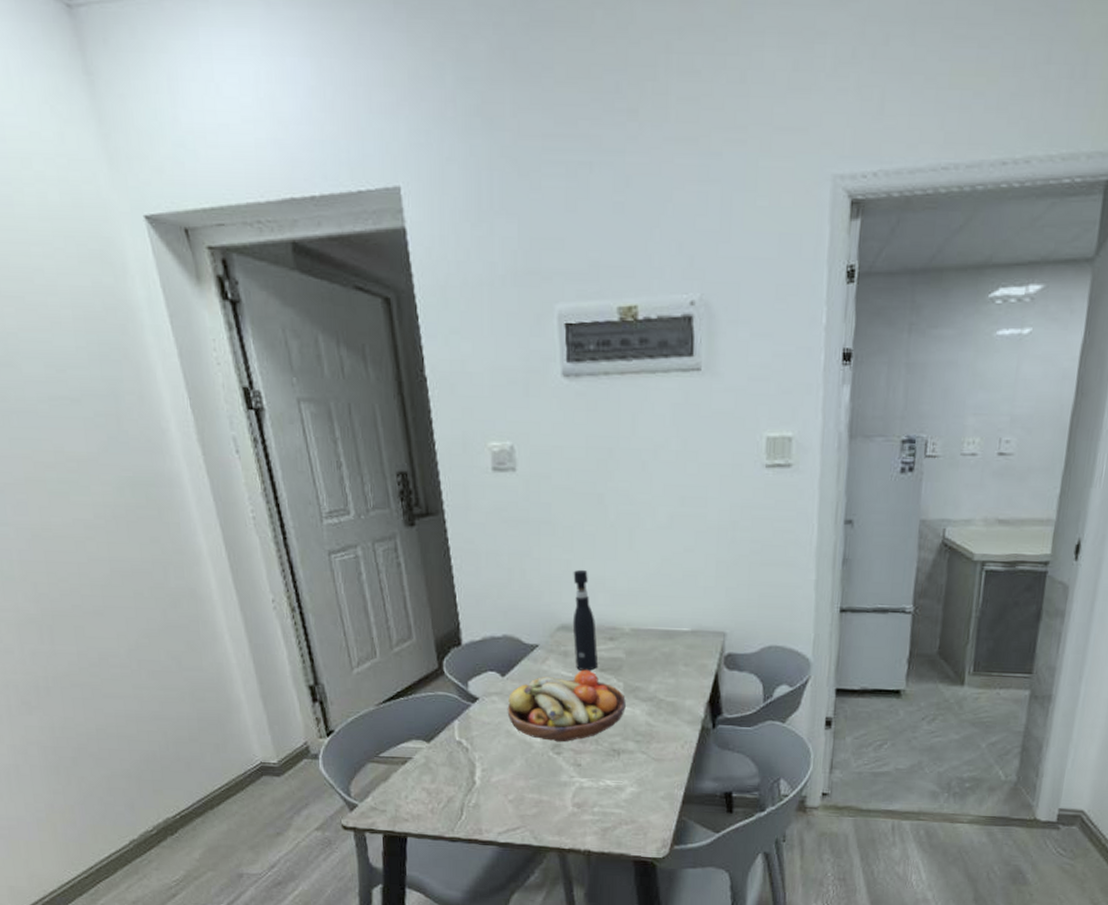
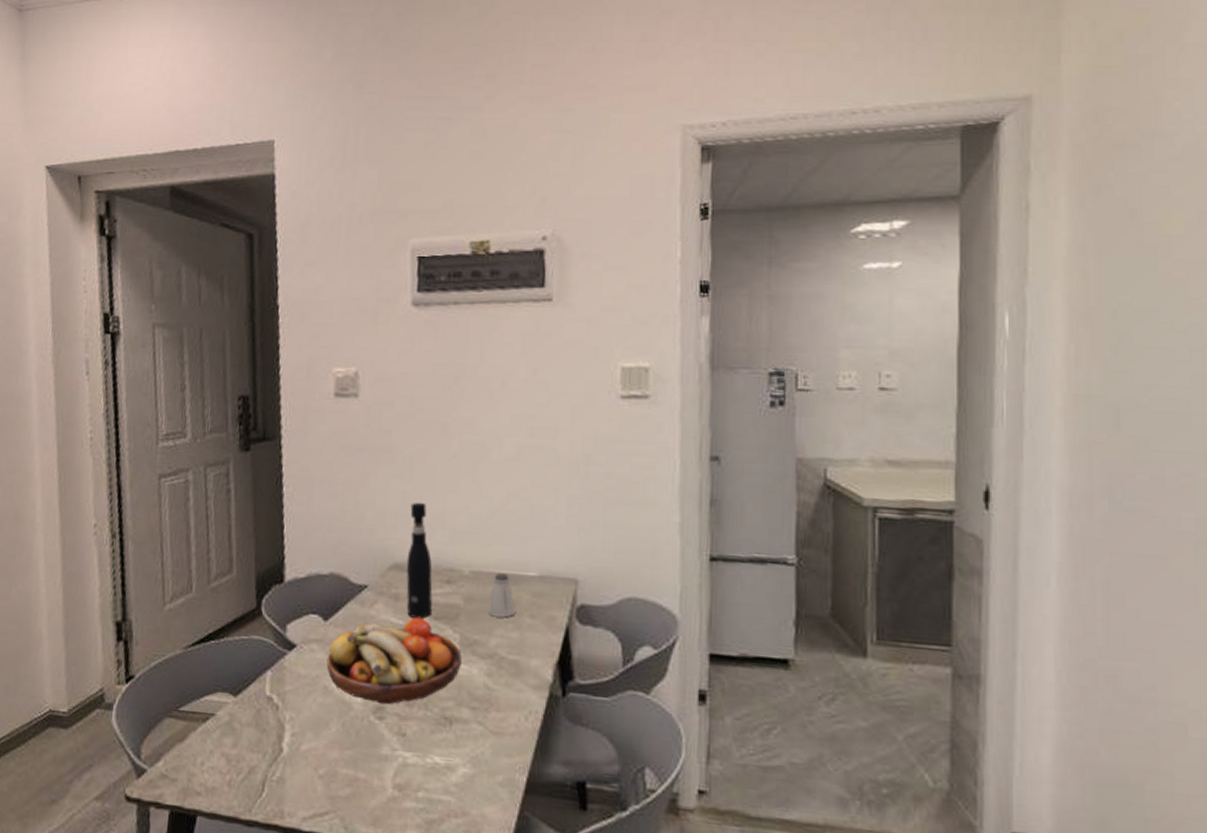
saltshaker: none [647,630,672,667] -> present [487,573,516,618]

